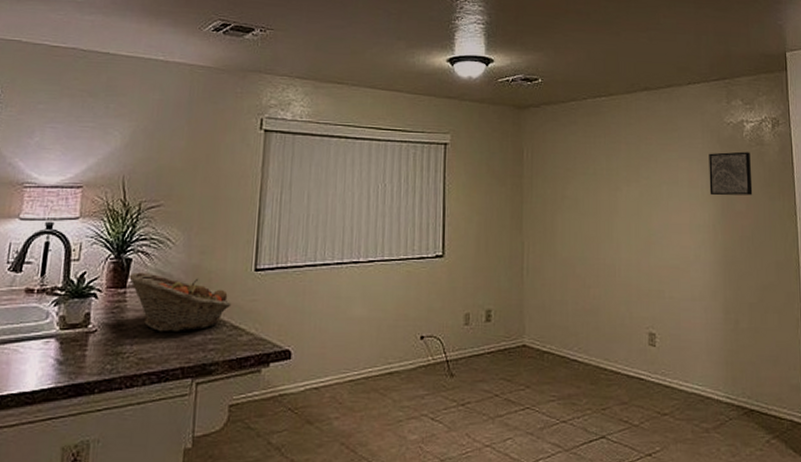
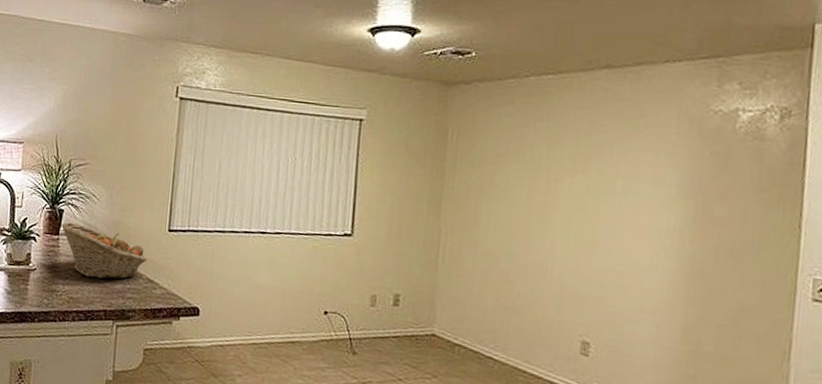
wall art: present [709,151,753,196] -> none [679,146,743,200]

